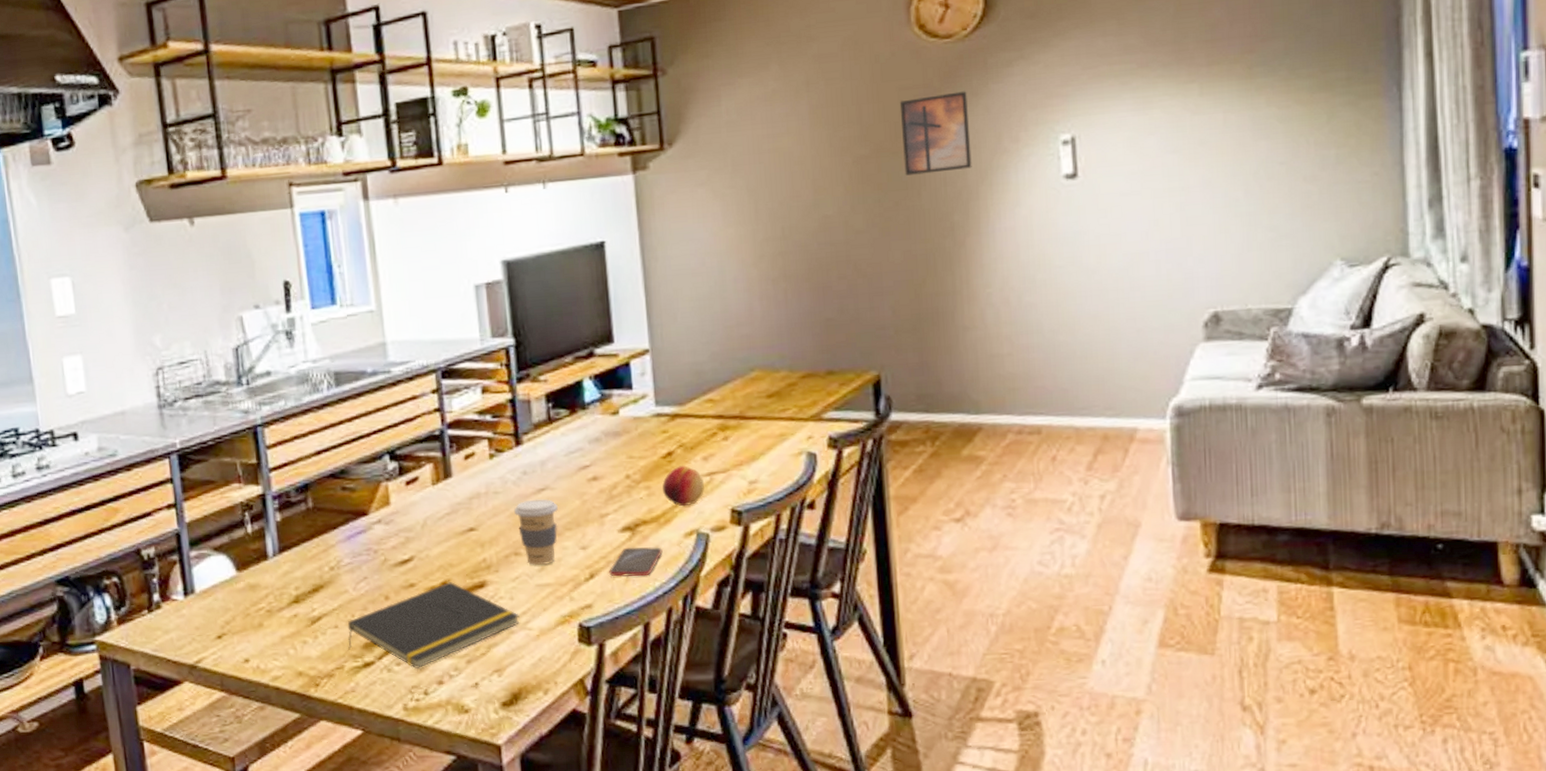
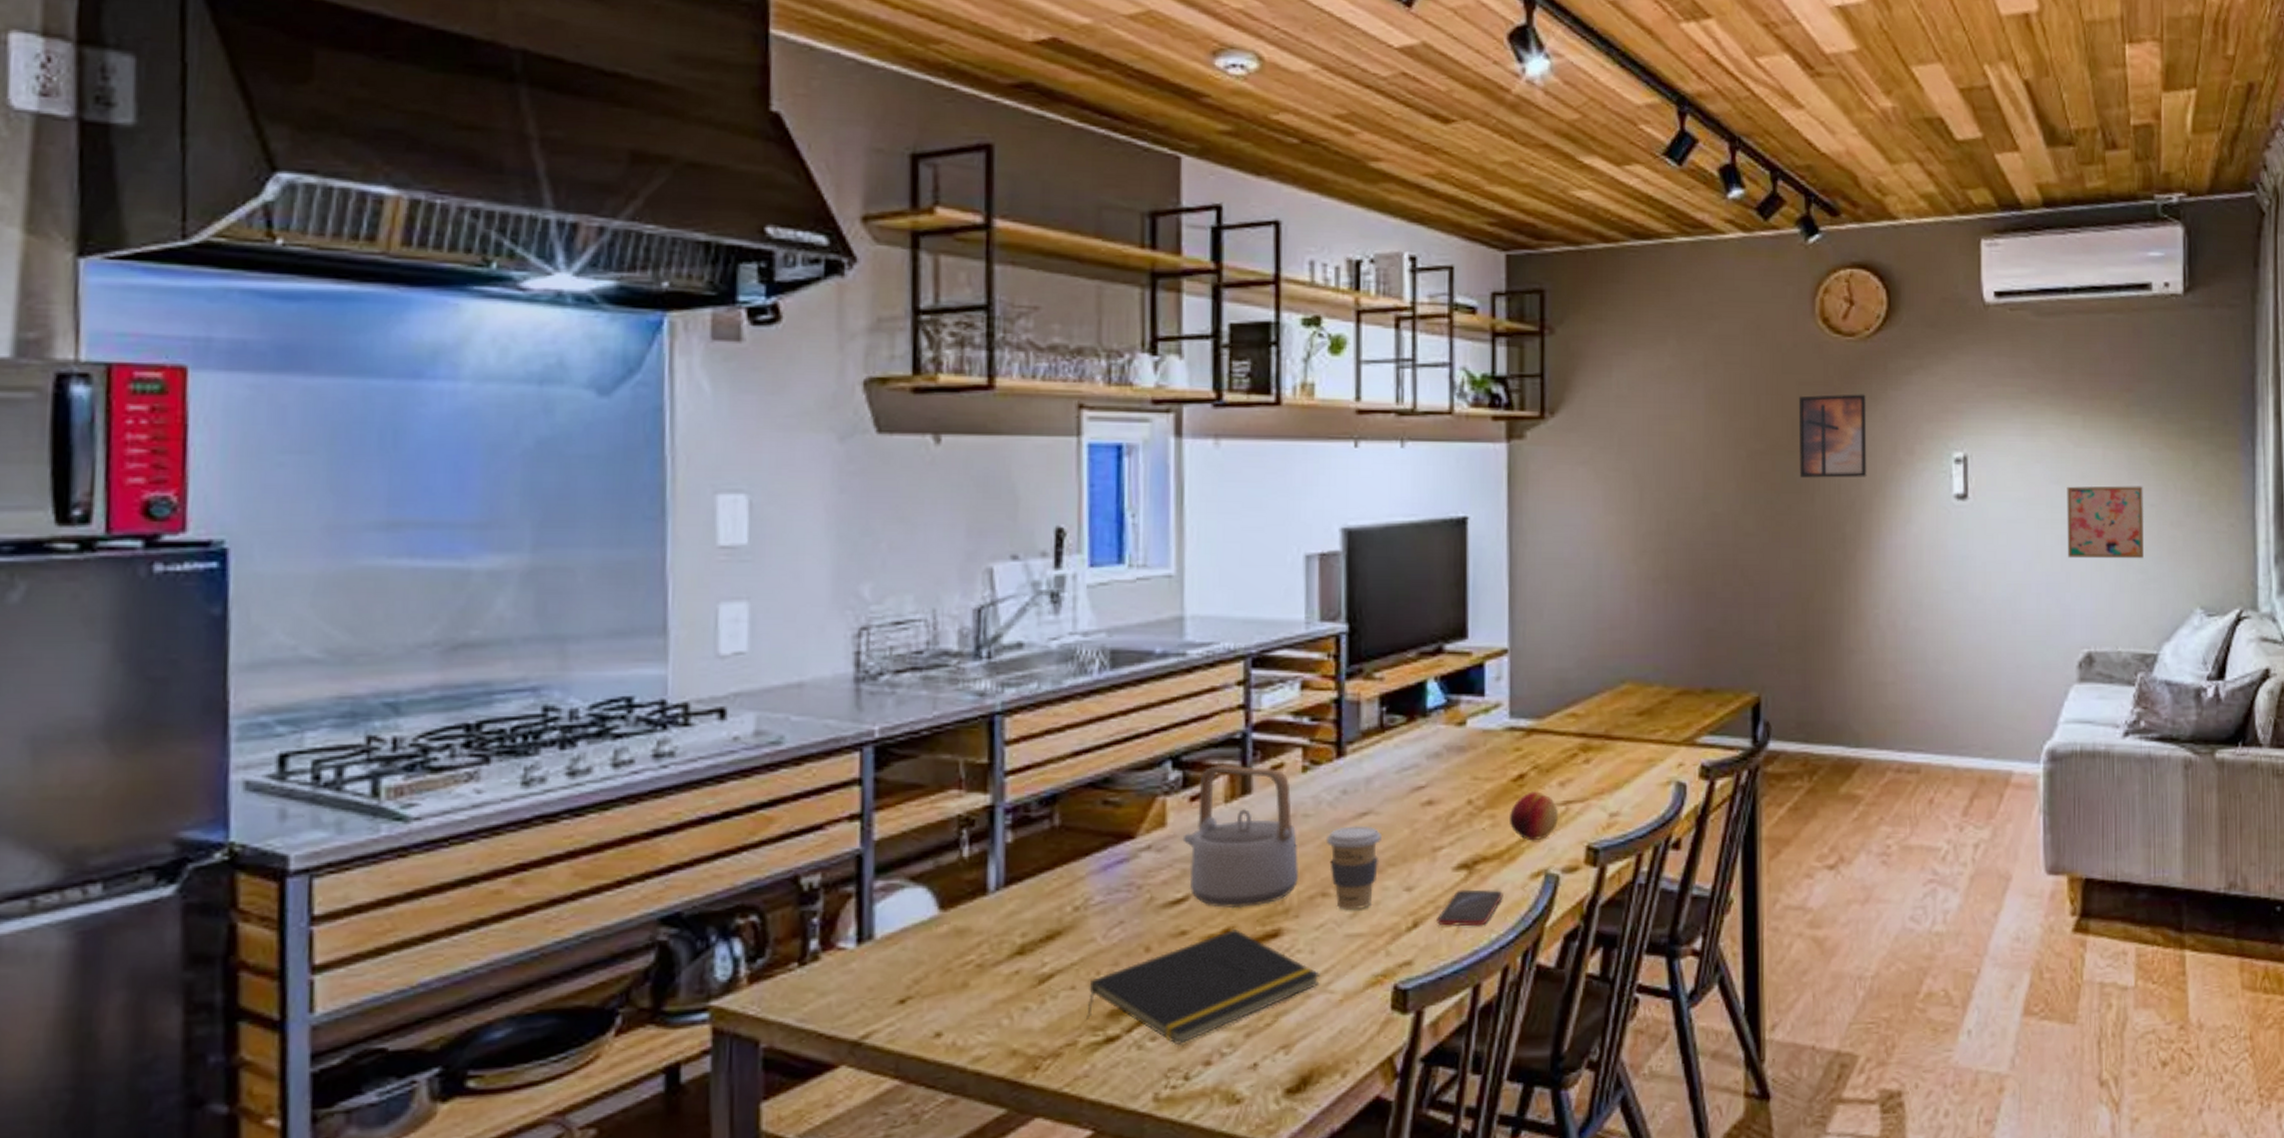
teapot: none [403,456,495,566] -> present [1182,765,1300,909]
wall art: none [1184,145,1273,224] -> present [2067,486,2143,559]

